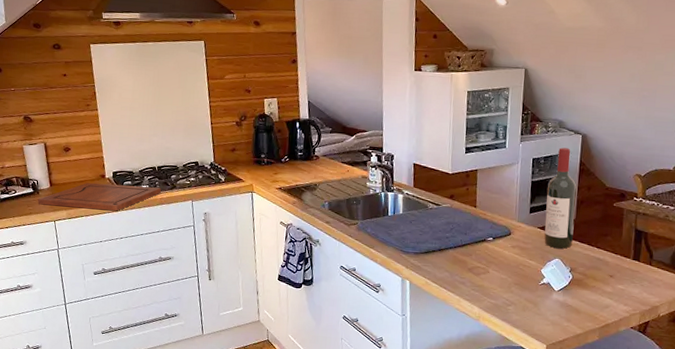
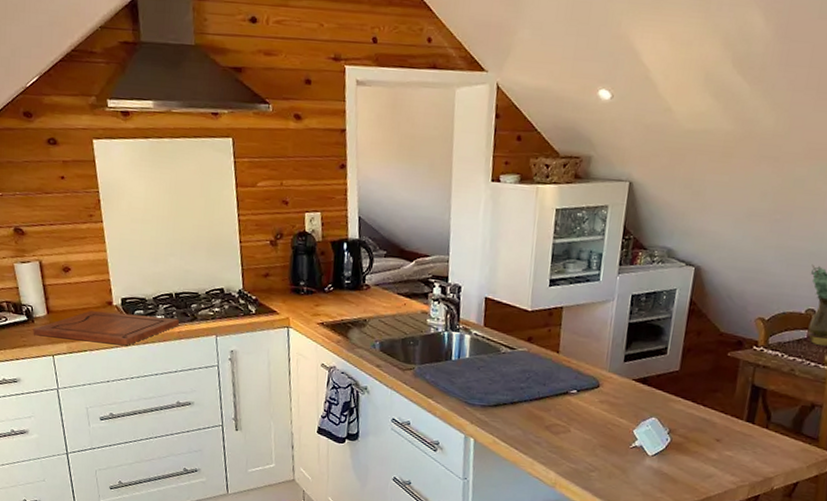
wine bottle: present [544,147,577,249] -> none [639,282,684,406]

